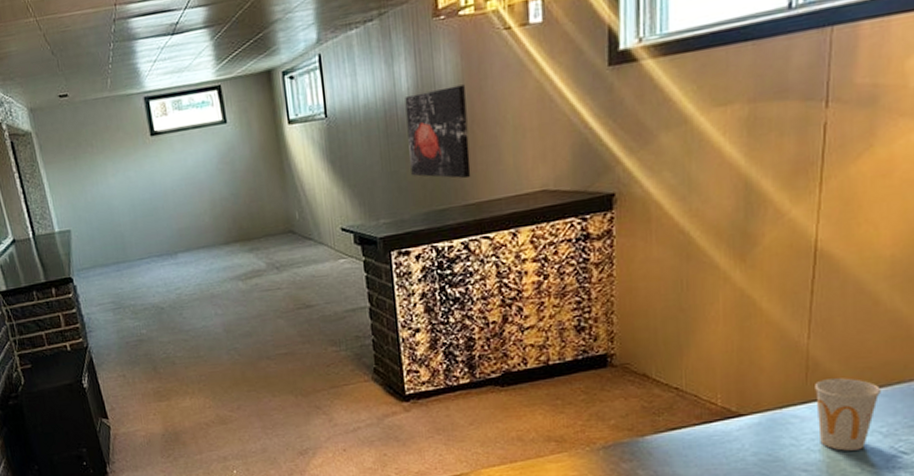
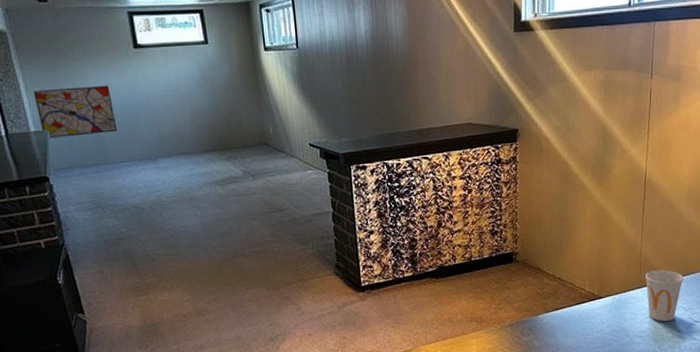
wall art: none [56,178,137,238] -> present [33,85,118,138]
wall art: present [405,84,471,179] -> none [363,33,415,110]

